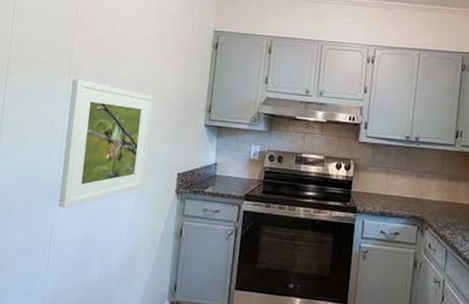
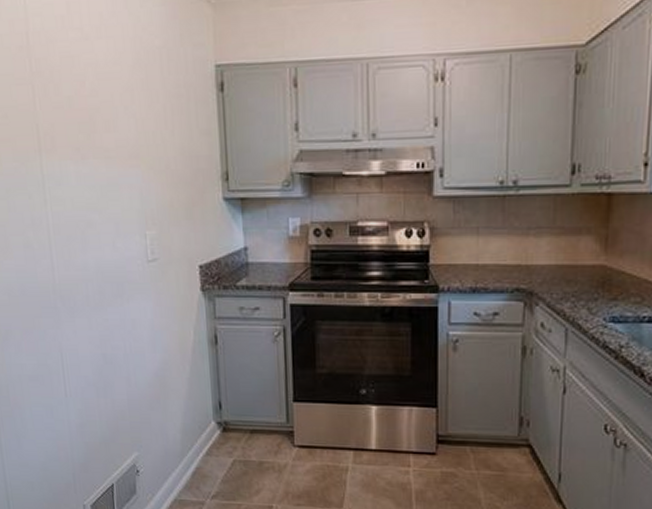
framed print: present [59,79,153,208] -> none [45,158,160,323]

